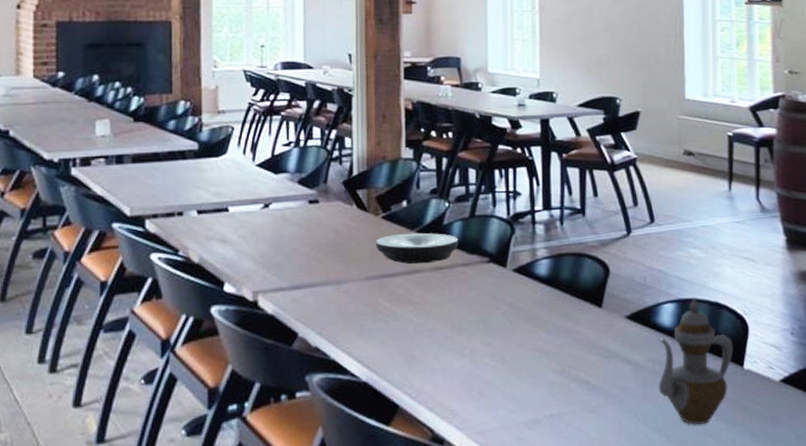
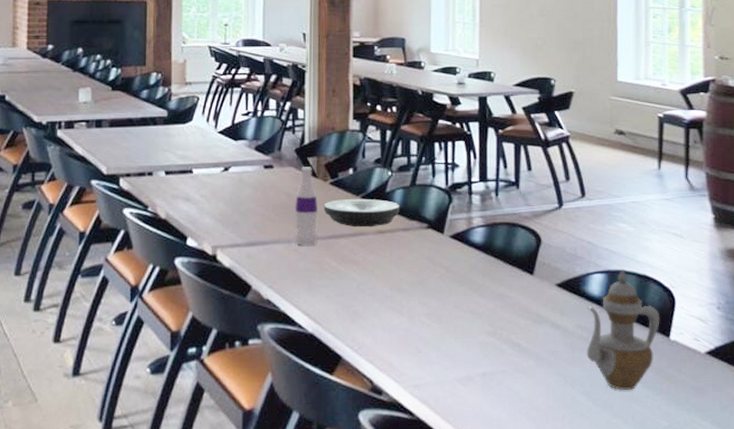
bottle: none [343,200,371,287] -> present [294,167,319,246]

